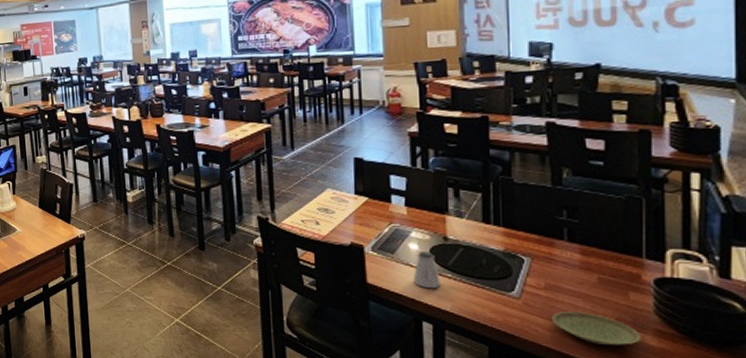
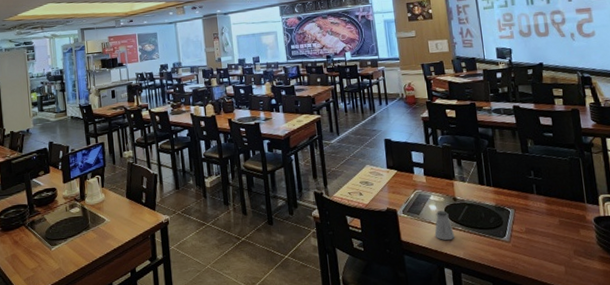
plate: present [551,312,641,345] -> none [532,248,591,272]

